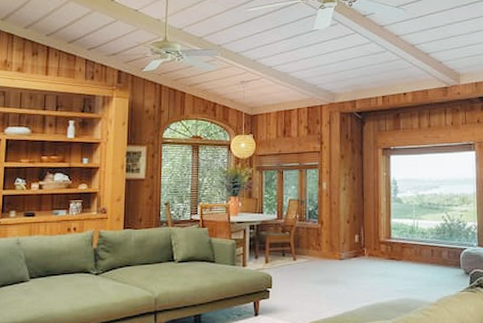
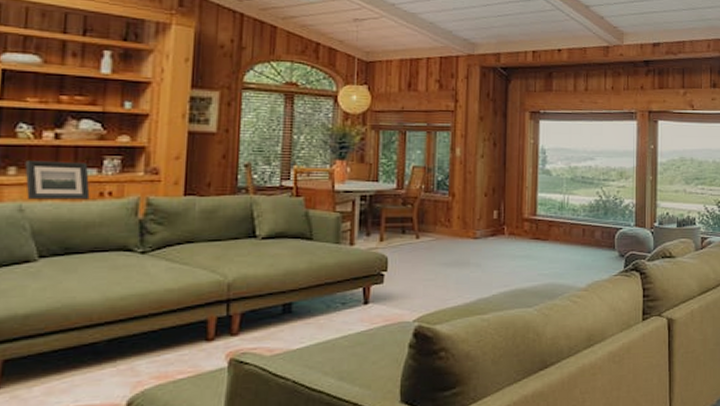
picture frame: none [20,205,62,235] -> present [25,161,90,200]

